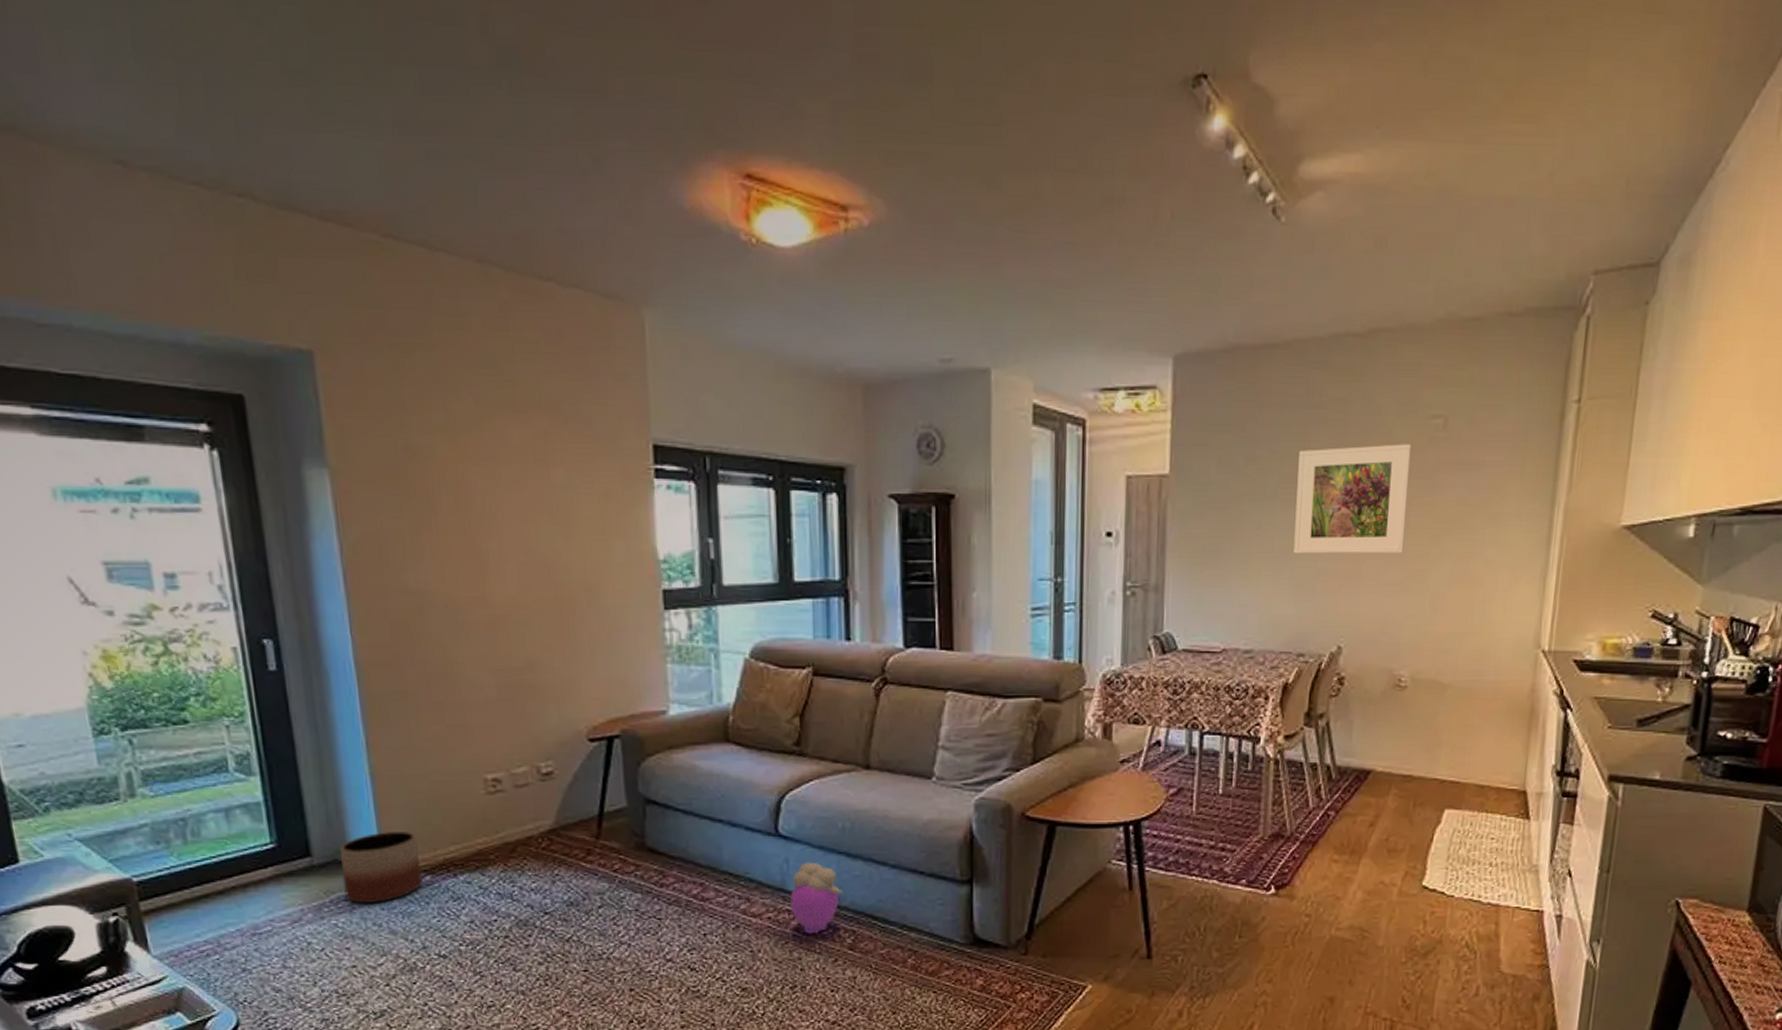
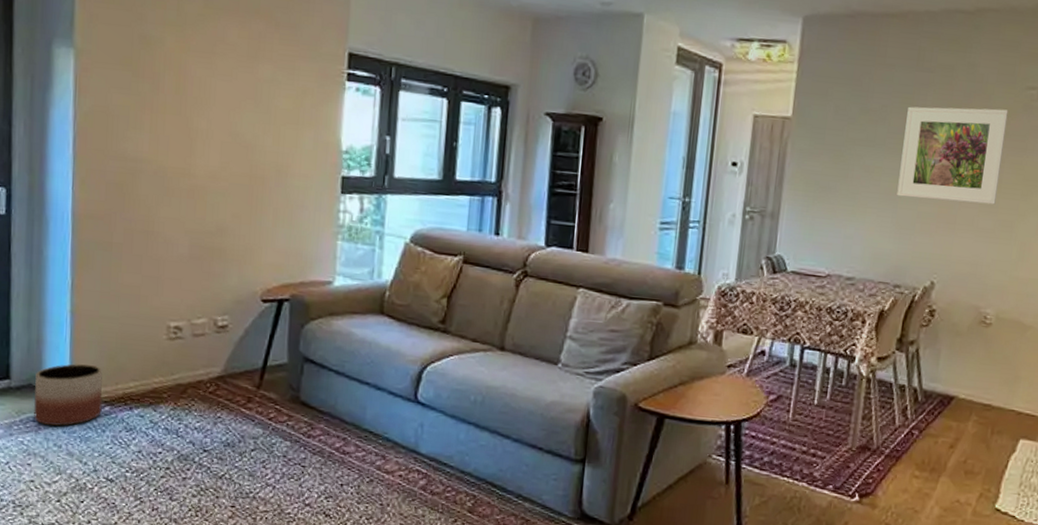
plush toy: present [790,862,843,934] -> none [420,428,468,495]

